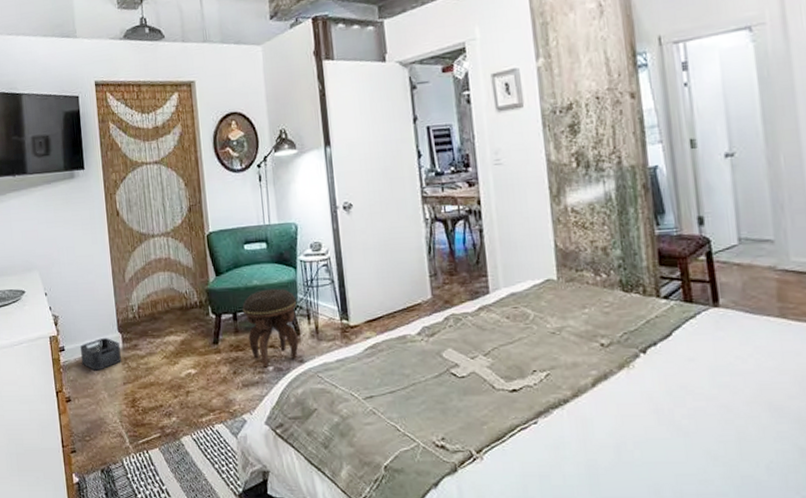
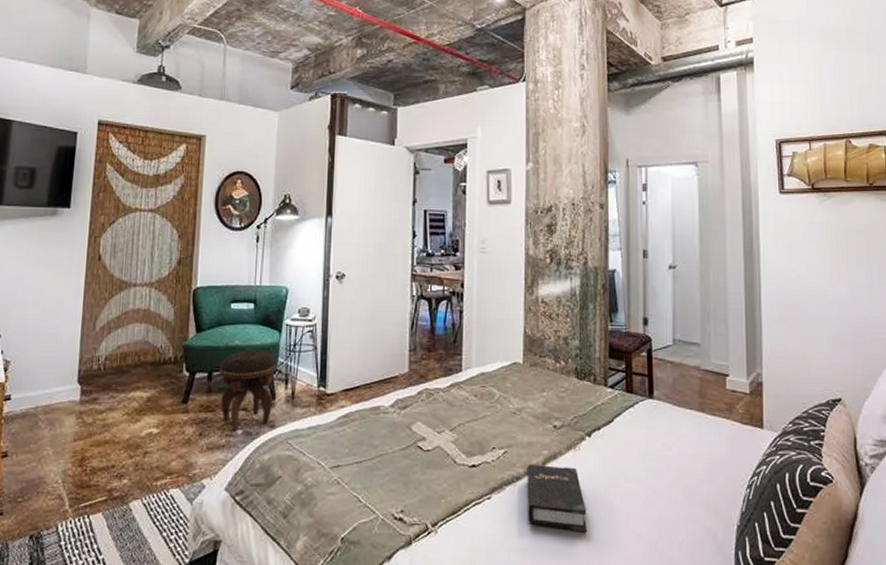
storage bin: present [80,337,121,371] -> none [29,388,77,424]
hardback book: none [574,386,652,456] -> present [527,465,587,533]

